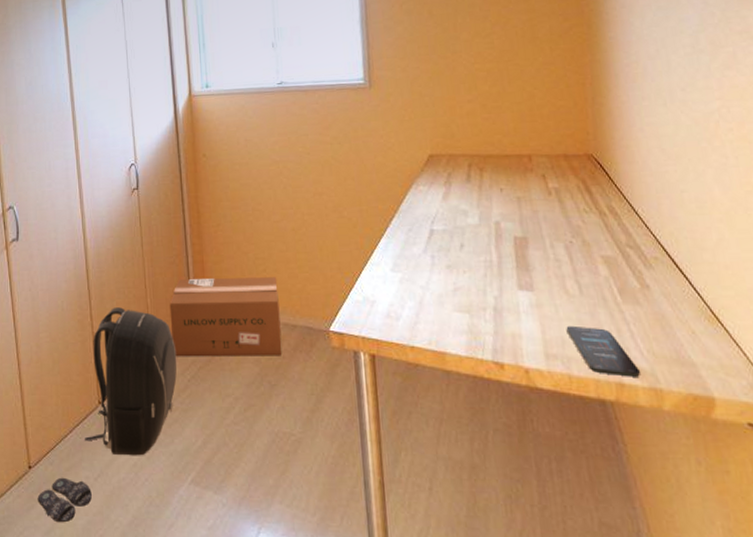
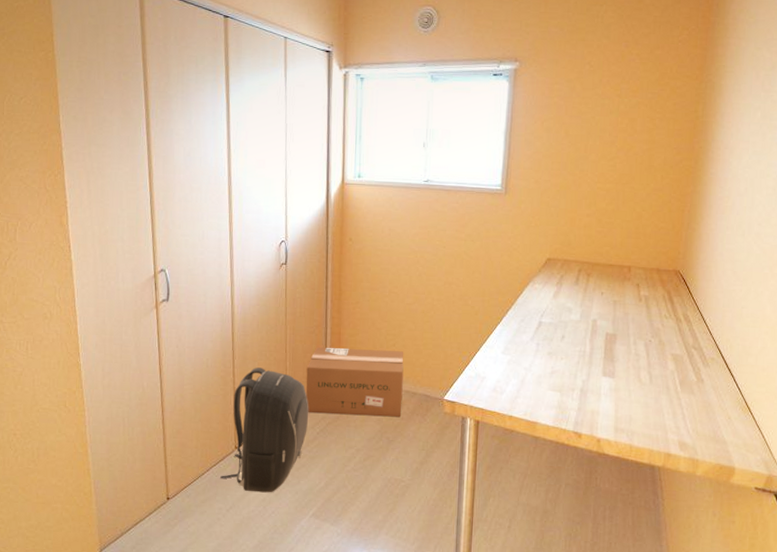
slippers: present [37,477,92,522] -> none [173,507,223,544]
smartphone: present [566,325,640,377] -> none [634,407,684,449]

